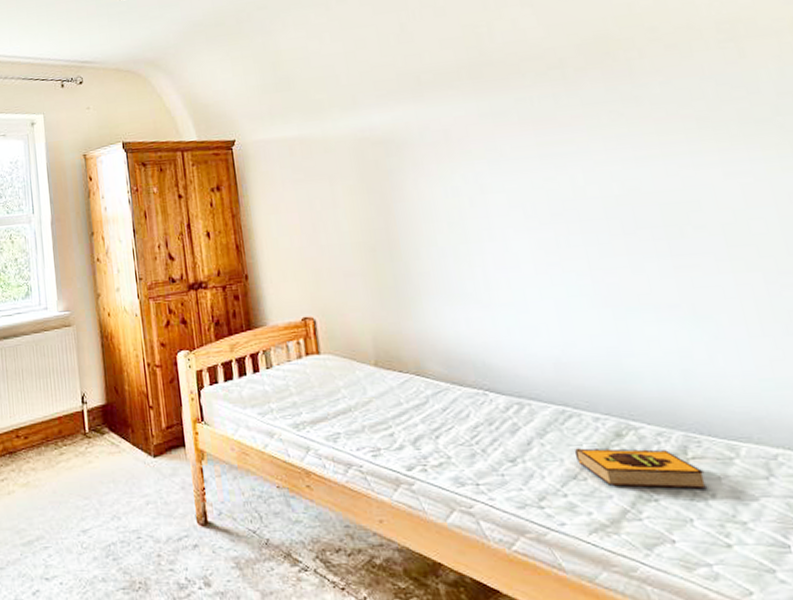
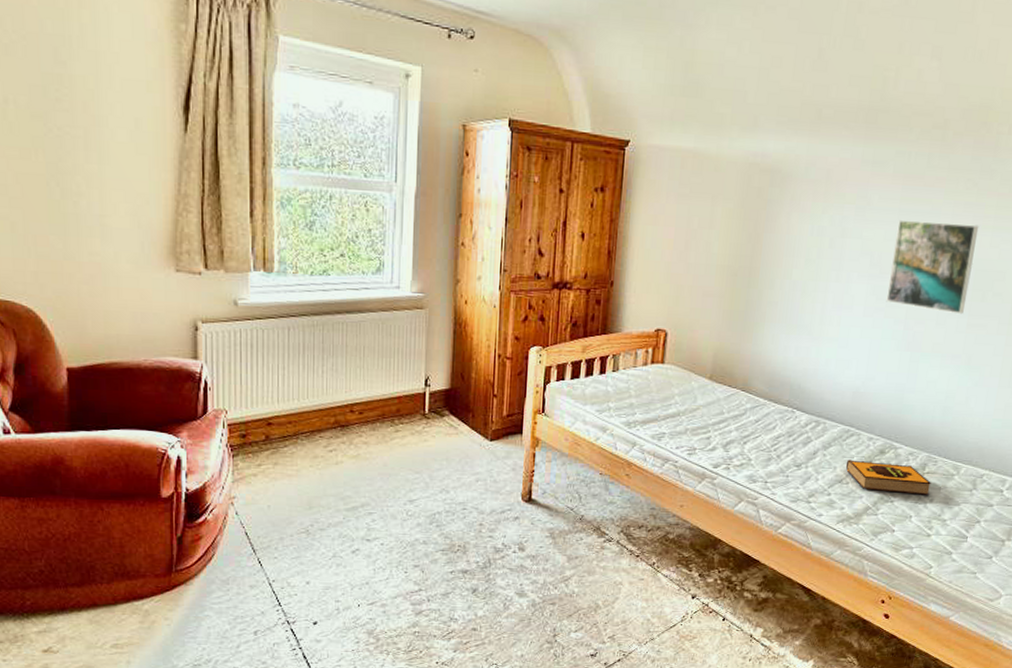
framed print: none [542,155,663,257] -> present [886,219,979,315]

